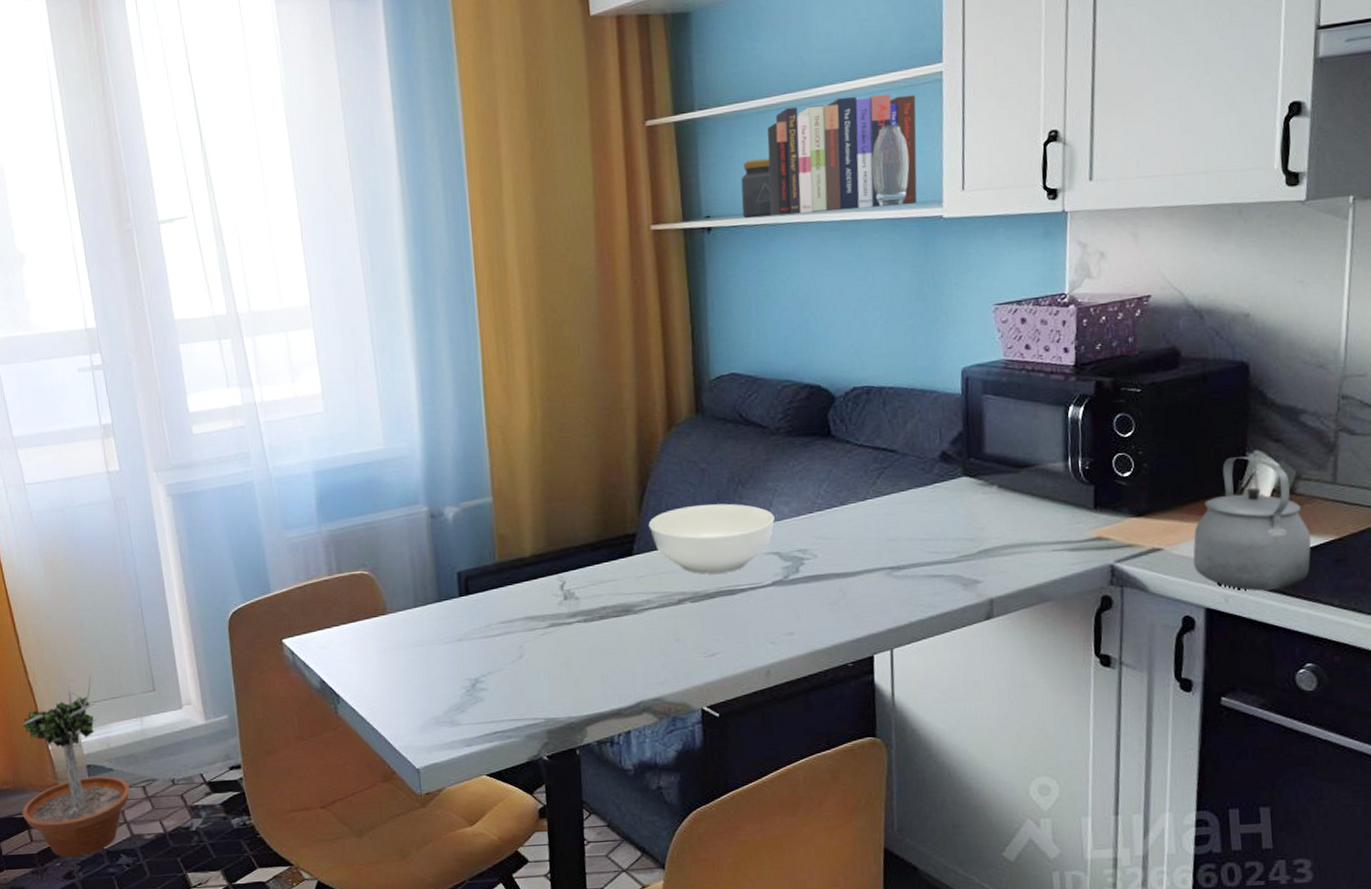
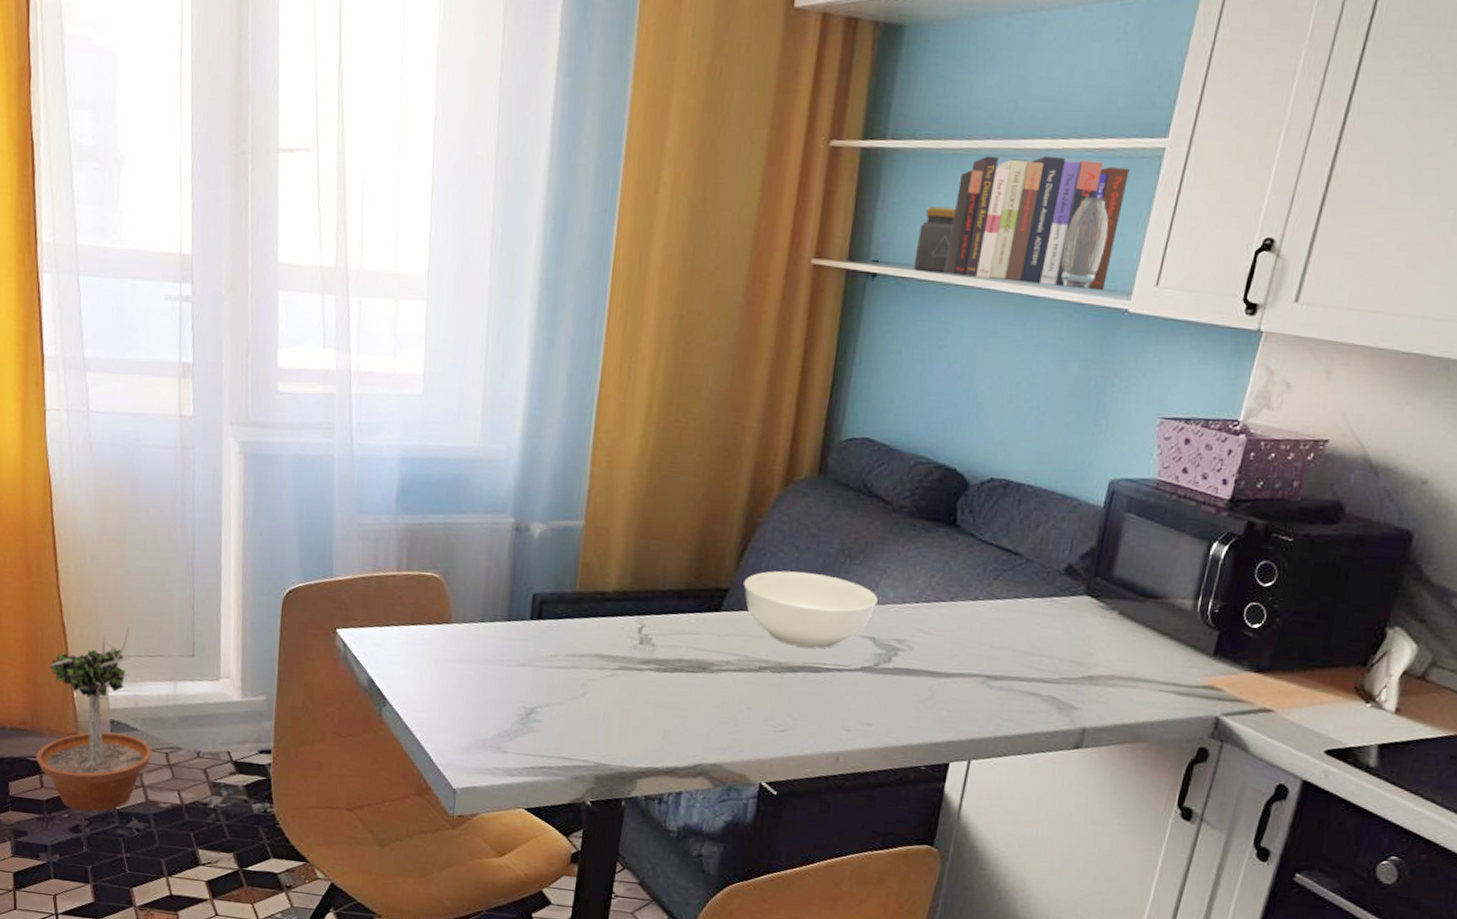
tea kettle: present [1193,456,1312,591] -> none [1301,629,1431,776]

